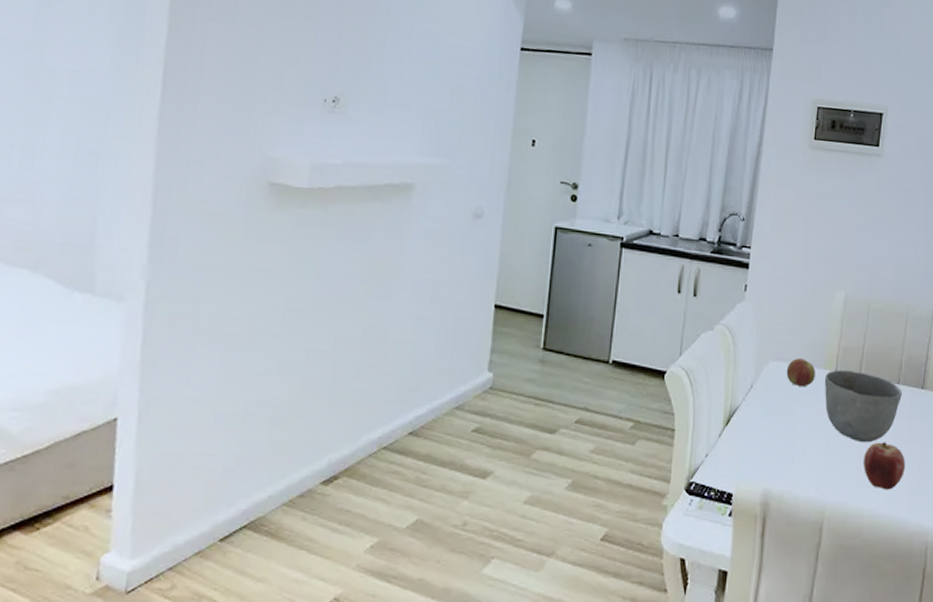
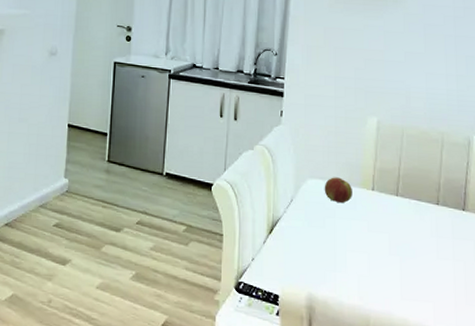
bowl: present [824,370,902,443] -> none [361,189,442,258]
apple: present [863,442,906,490] -> none [405,258,451,305]

